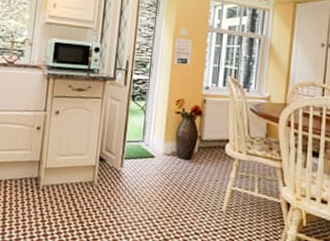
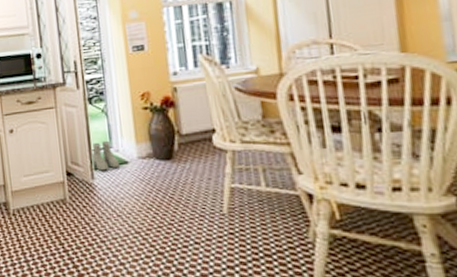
boots: none [124,134,147,162] -> present [91,140,119,171]

